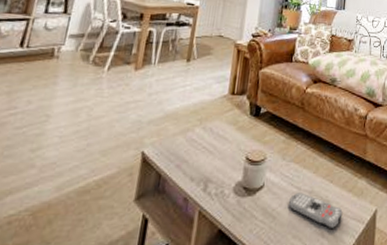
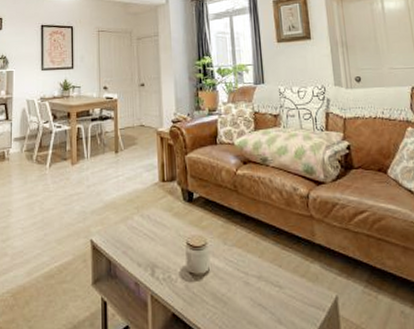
remote control: present [288,192,343,230] -> none [237,277,299,316]

